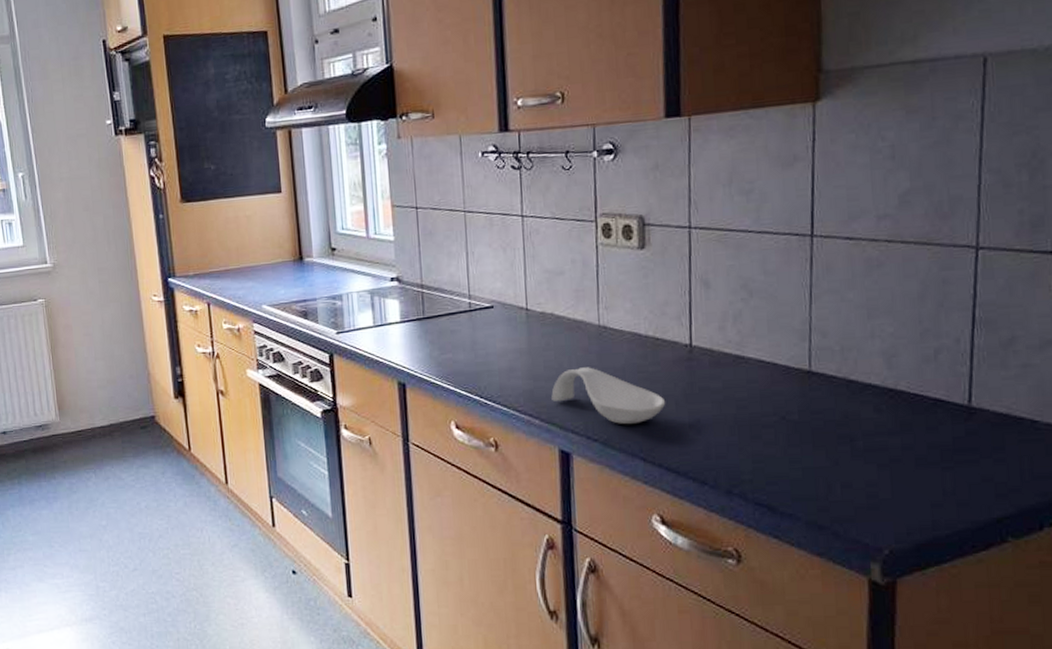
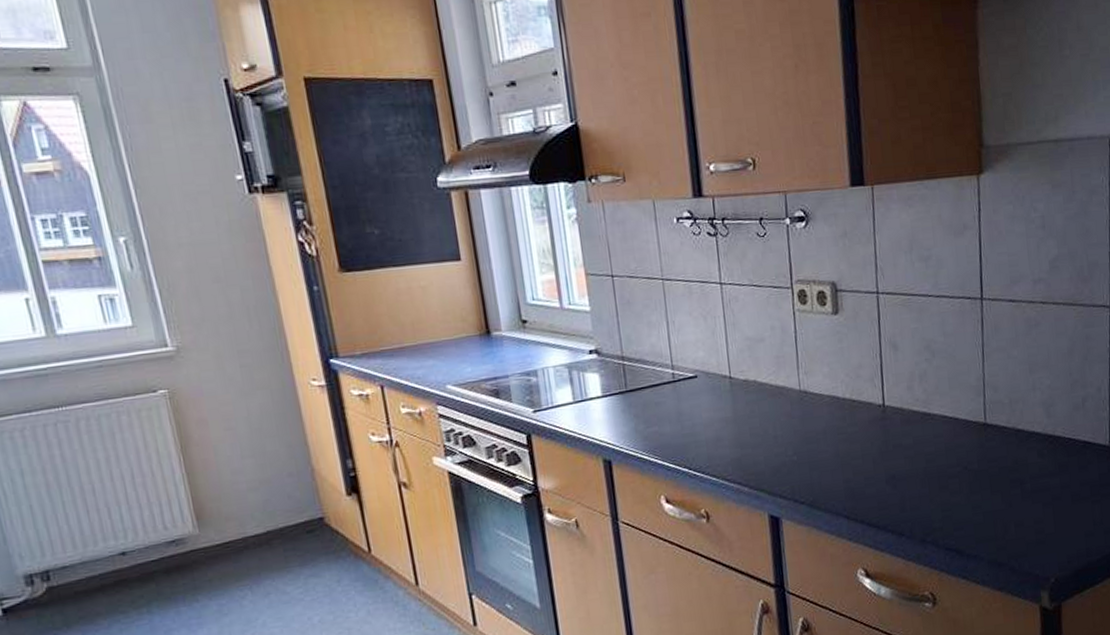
spoon rest: present [551,367,666,425] -> none [758,431,865,486]

